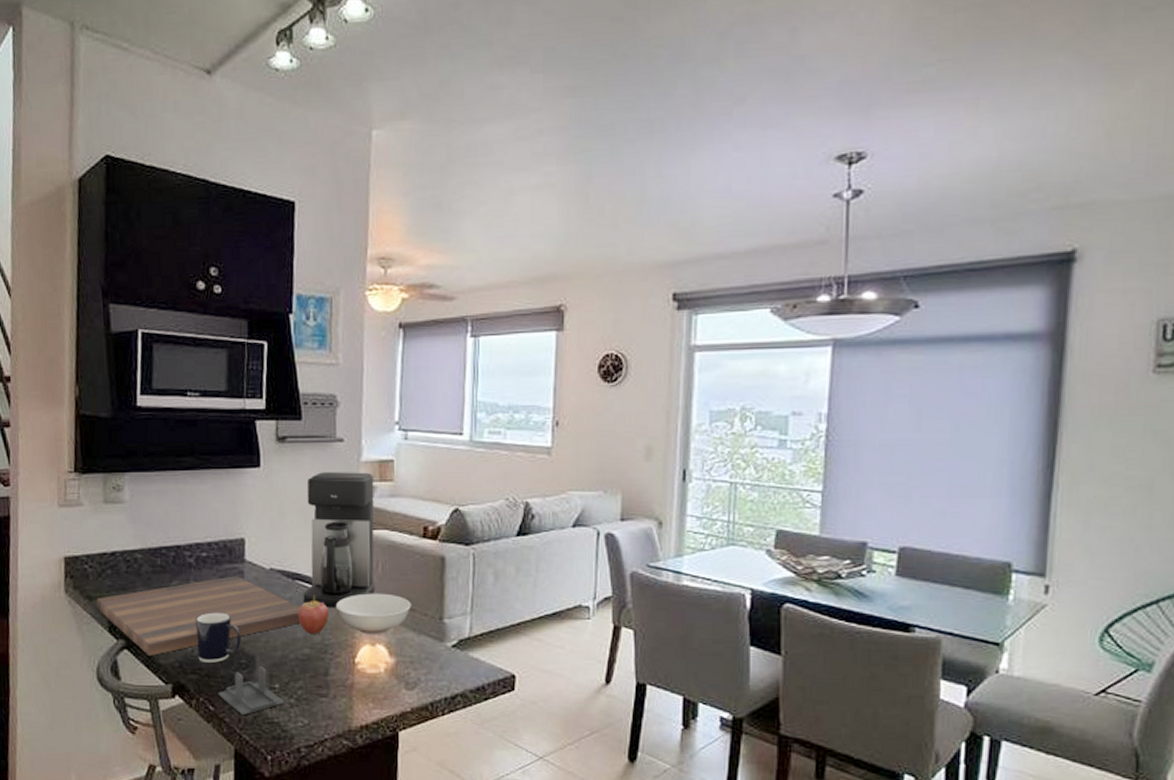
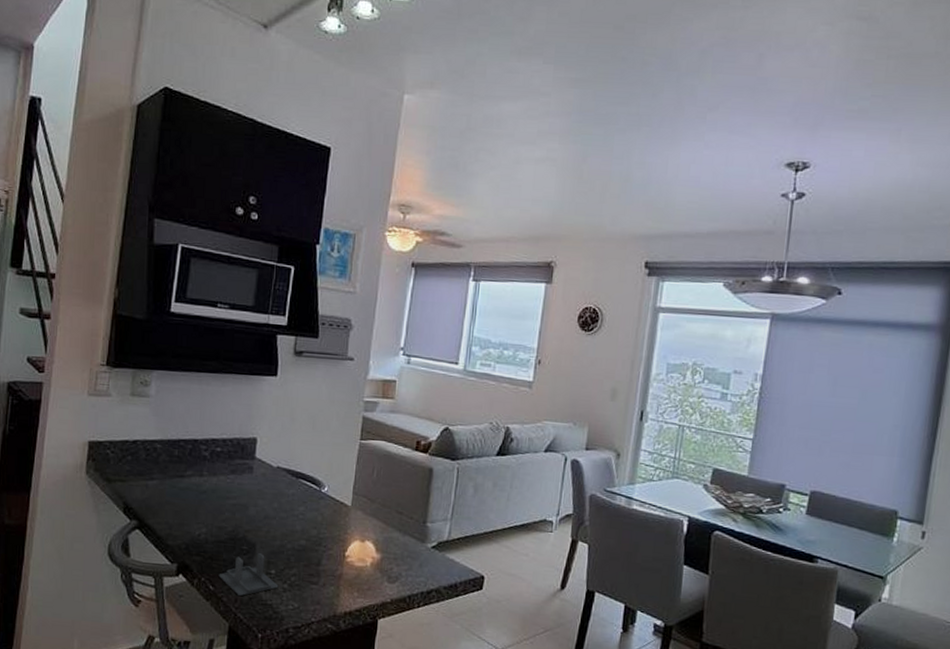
cutting board: present [96,576,301,657] -> none [114,470,301,538]
mug: present [195,612,242,663] -> none [203,501,245,547]
fruit: present [298,595,328,634] -> none [298,493,326,528]
coffee maker: present [303,472,376,608] -> none [304,385,377,507]
bowl: present [335,593,411,635] -> none [332,495,400,533]

